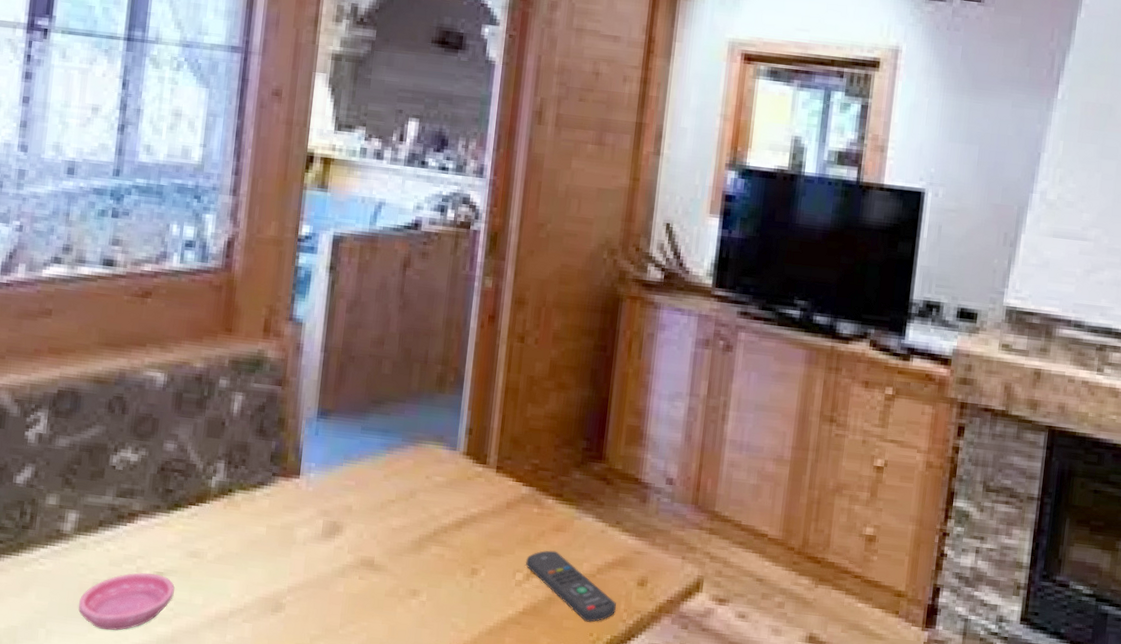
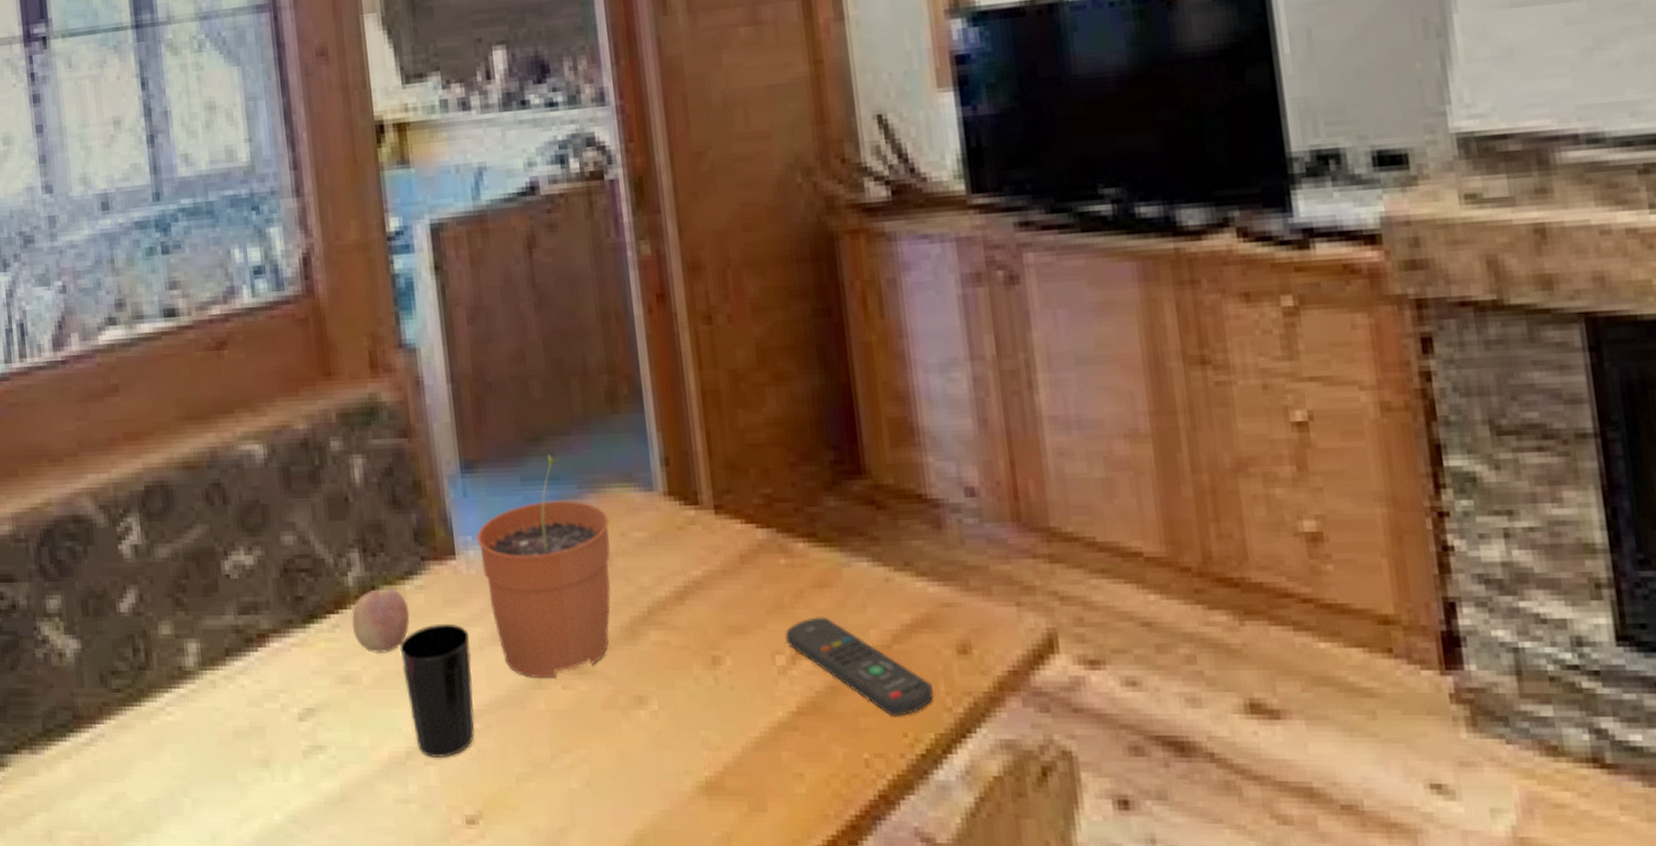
saucer: present [78,572,175,631] -> none [222,711,333,793]
fruit: none [207,492,255,539] -> present [352,589,410,654]
cup: none [240,522,298,619] -> present [399,623,475,759]
plant pot: none [318,414,420,571] -> present [477,454,611,678]

